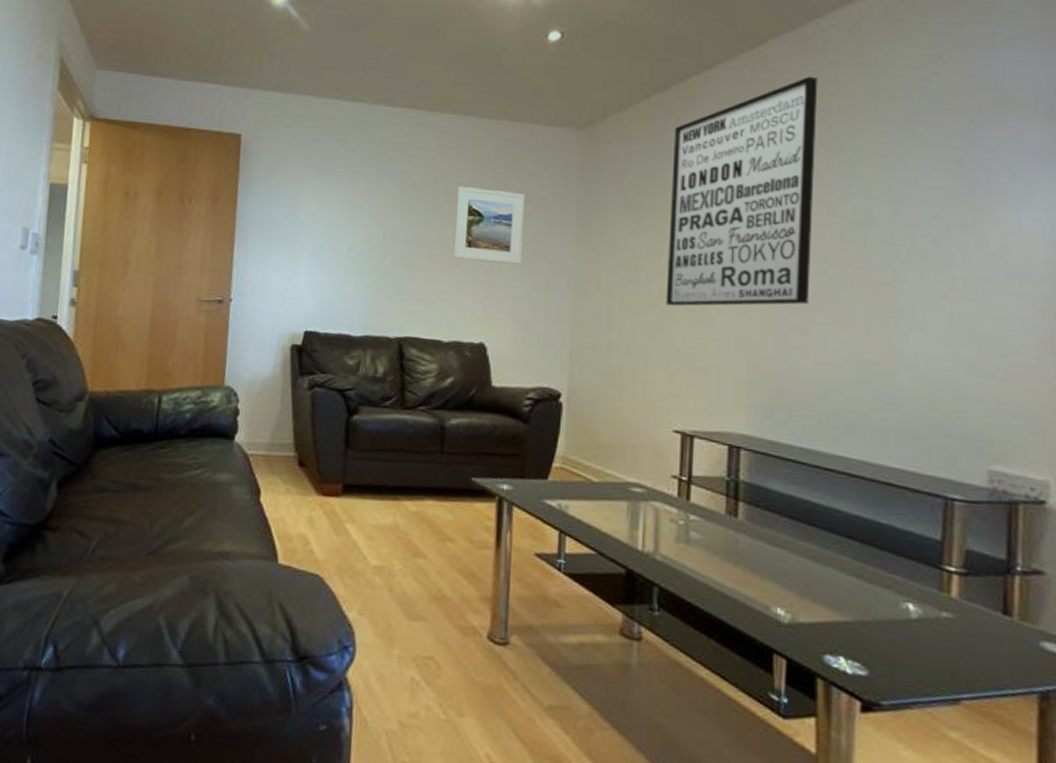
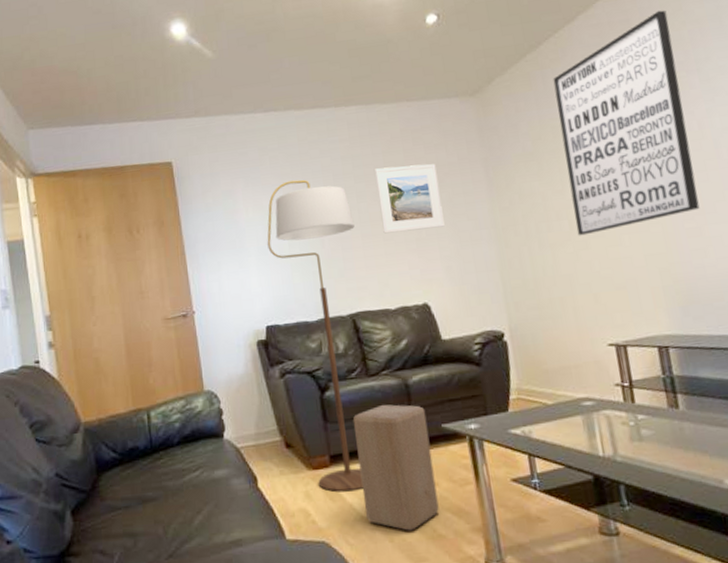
floor lamp: none [324,180,423,528] -> present [267,180,363,492]
wooden block: none [369,442,457,585] -> present [352,404,439,531]

